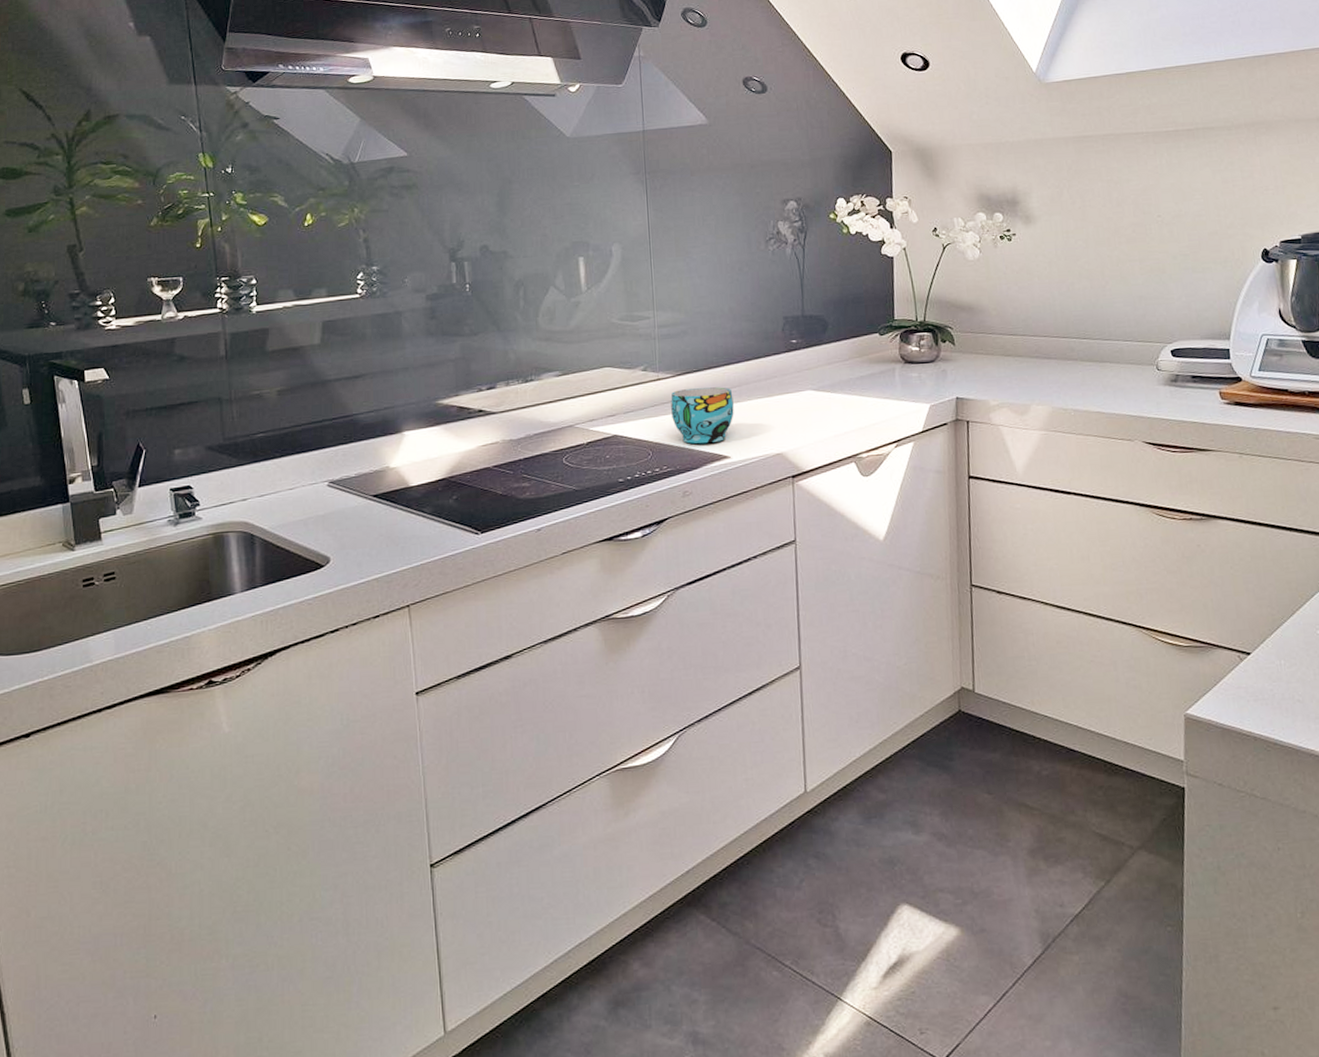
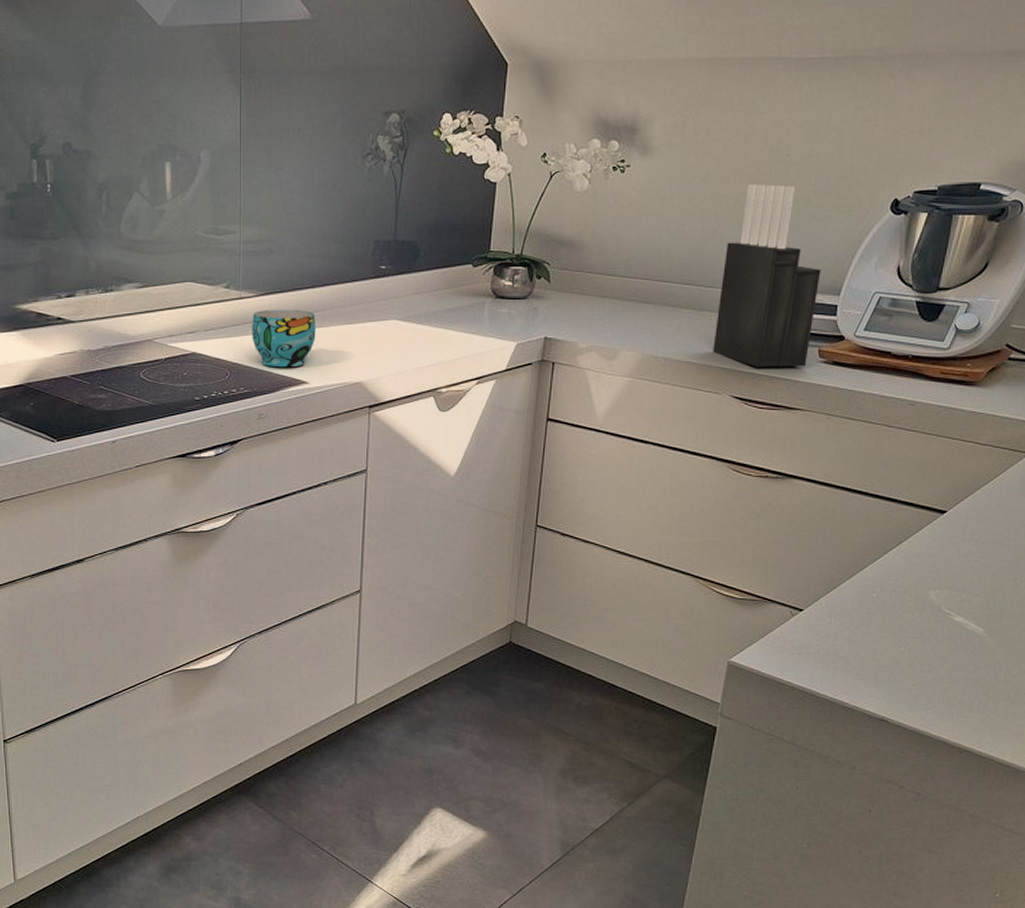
knife block: none [1116,243,1210,412] -> present [713,185,821,367]

